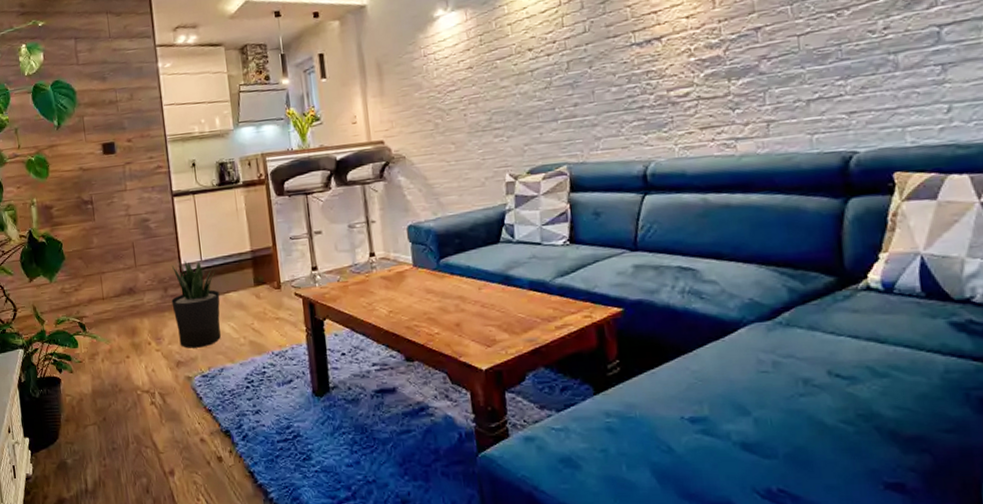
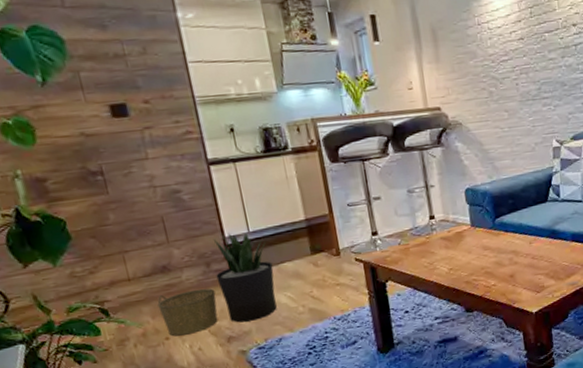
basket: none [123,312,170,356] -> present [157,288,218,337]

